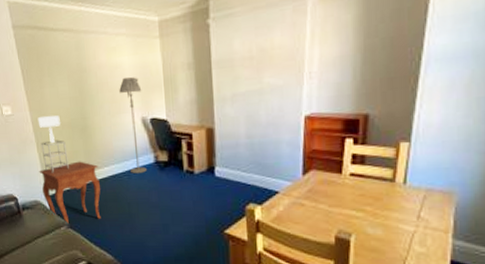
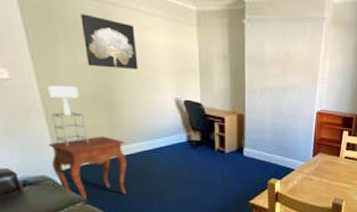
wall art: none [60,46,108,95] -> present [80,14,138,70]
floor lamp: present [119,77,146,173] -> none [152,57,178,150]

